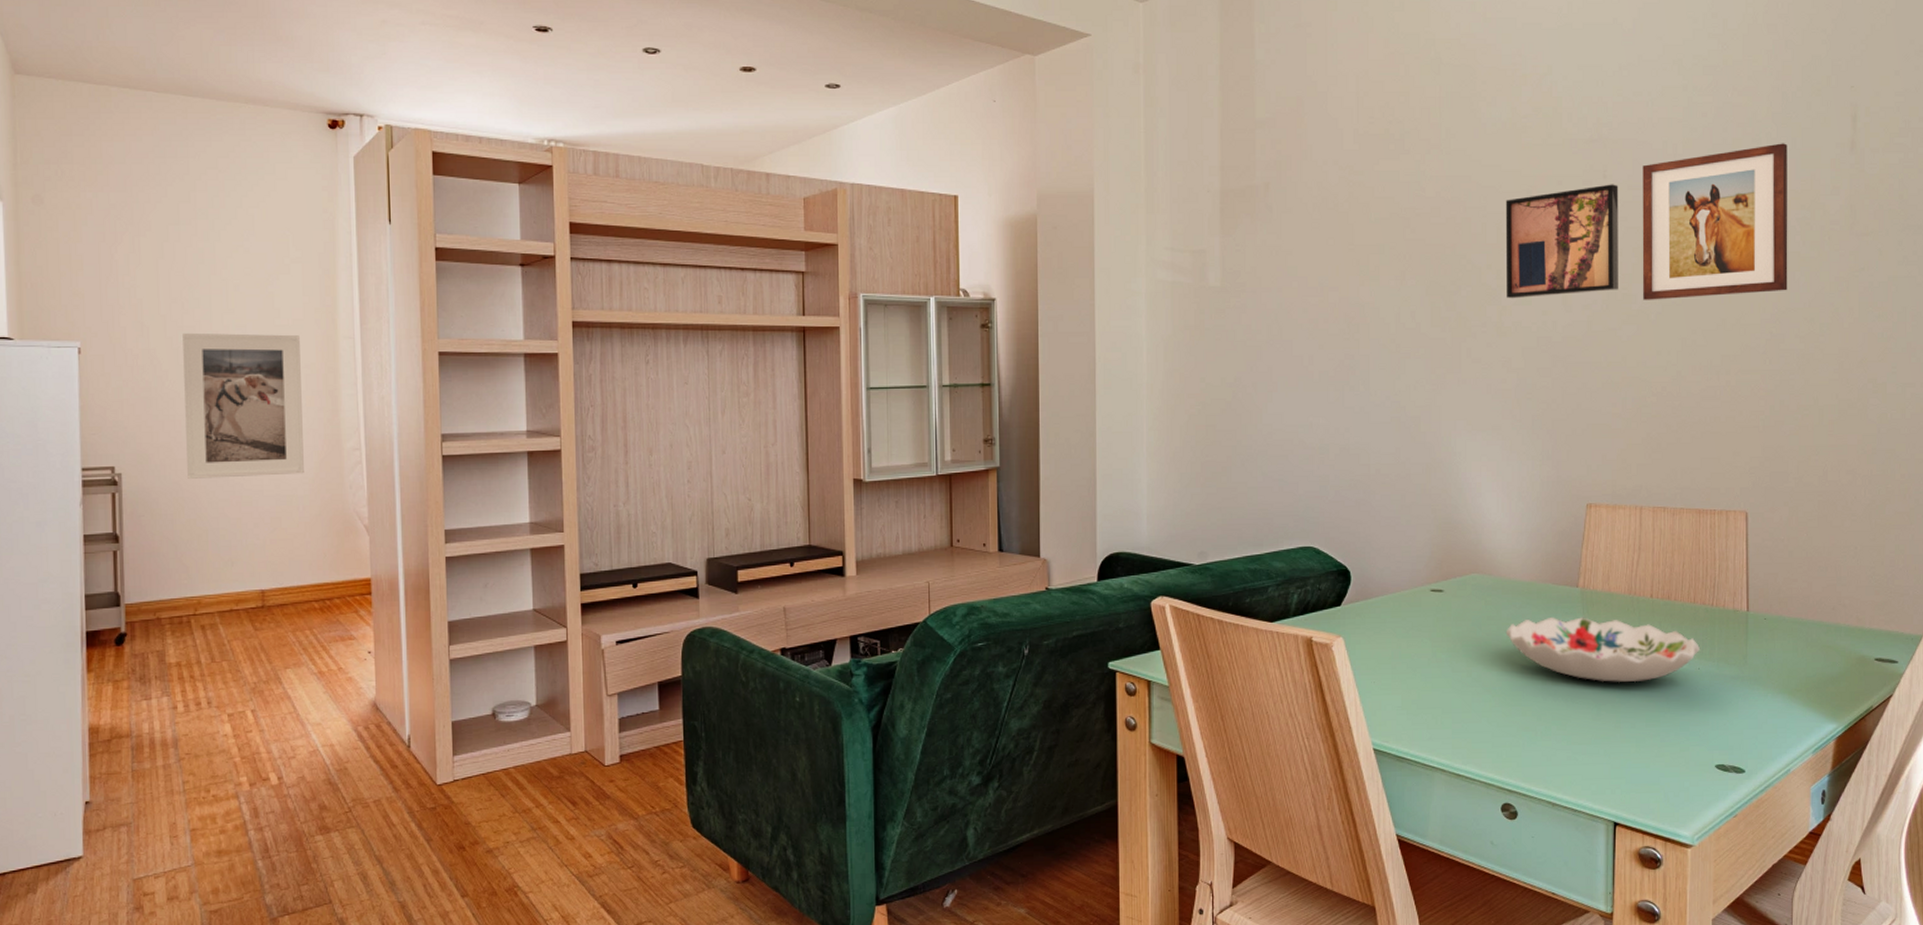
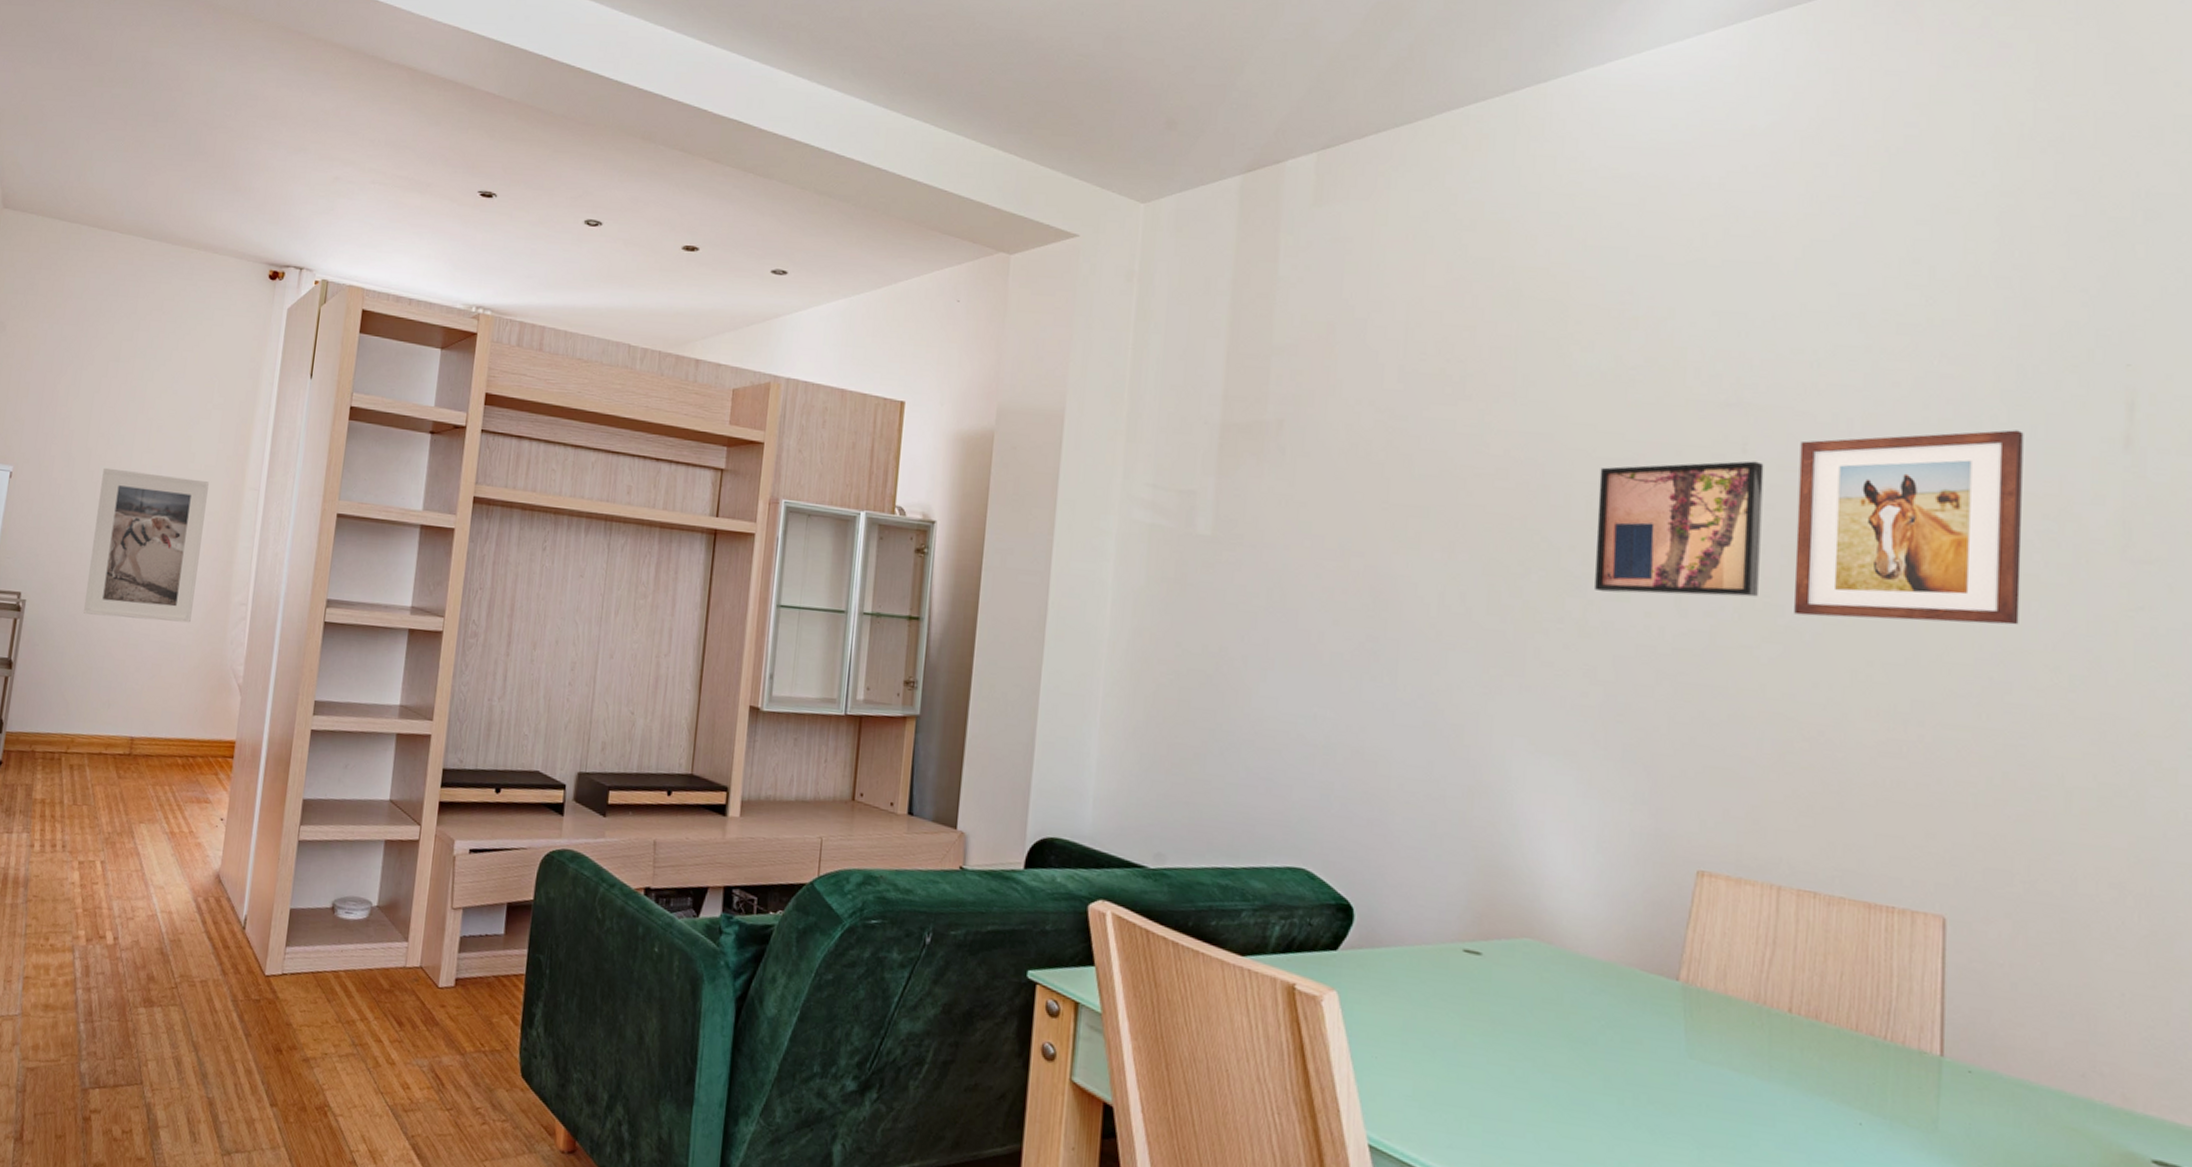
decorative bowl: present [1505,616,1701,683] -> none [1567,1010,1865,1127]

